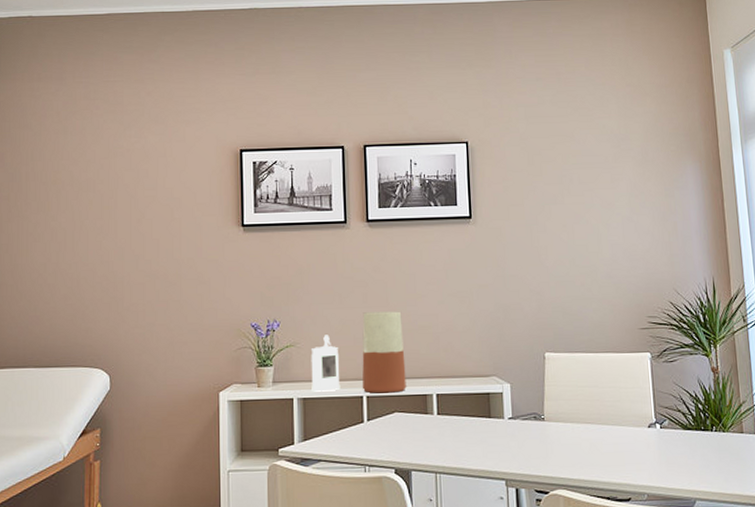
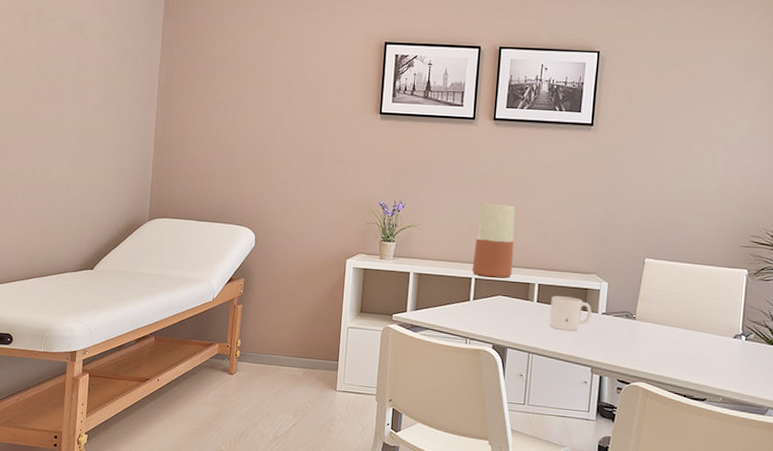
tissue box: present [311,335,341,392] -> none [427,219,454,270]
mug: none [452,404,498,443] -> present [549,295,592,332]

